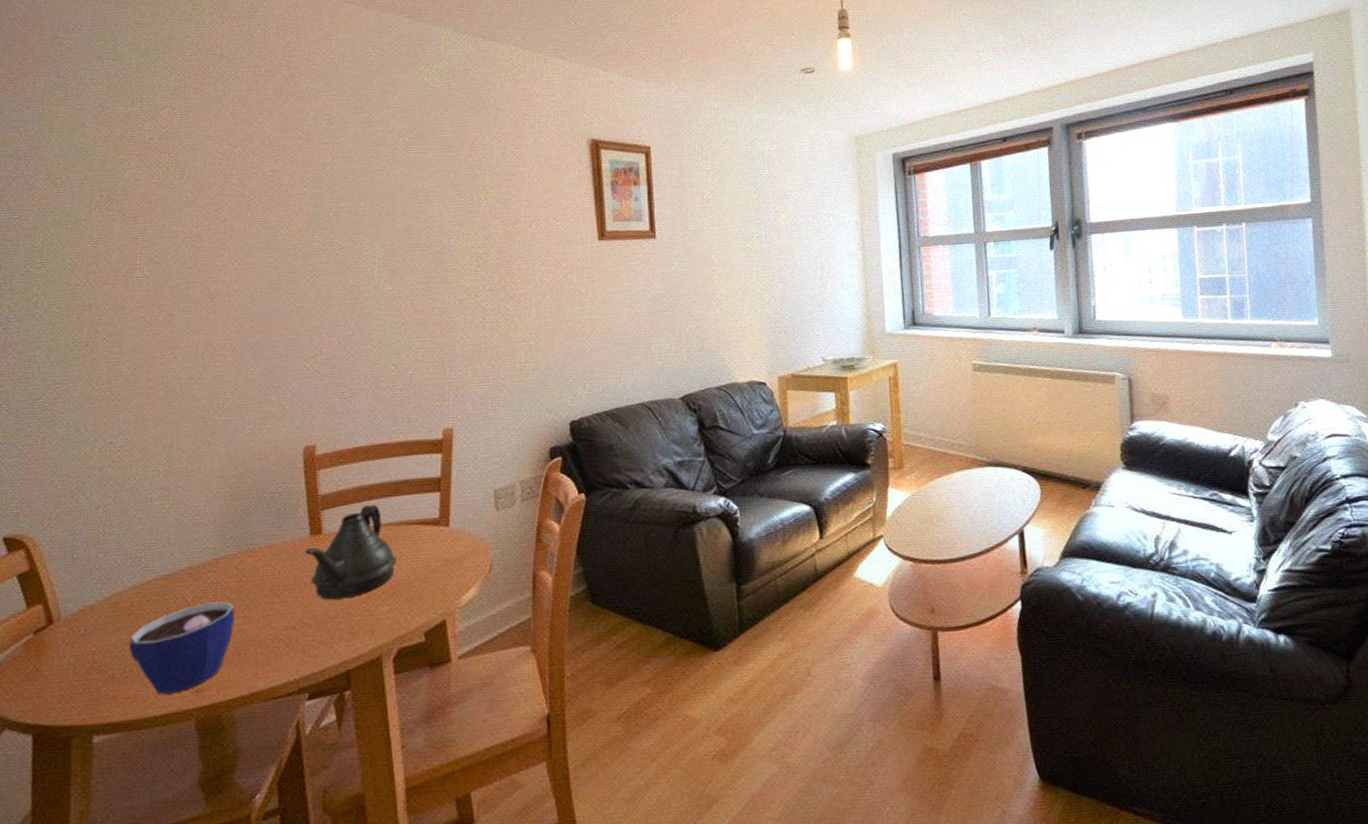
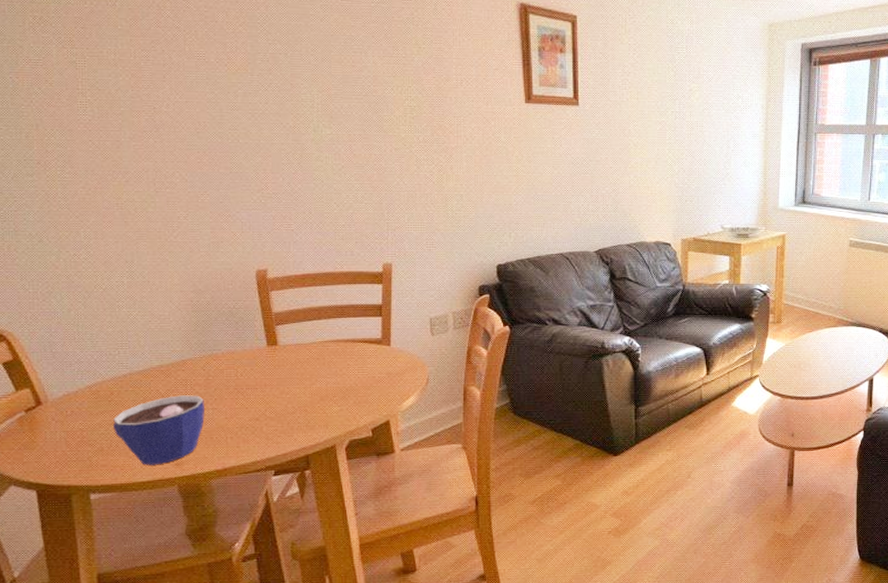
teapot: present [304,505,397,600] -> none [263,324,345,399]

